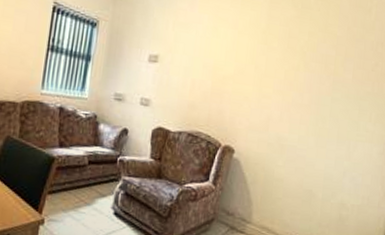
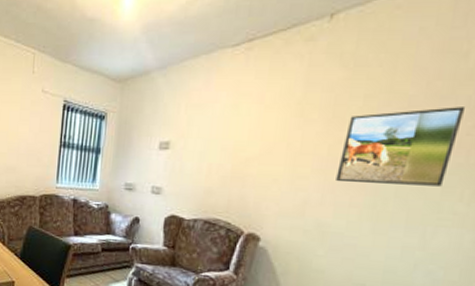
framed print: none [290,47,371,109] -> present [336,107,466,187]

